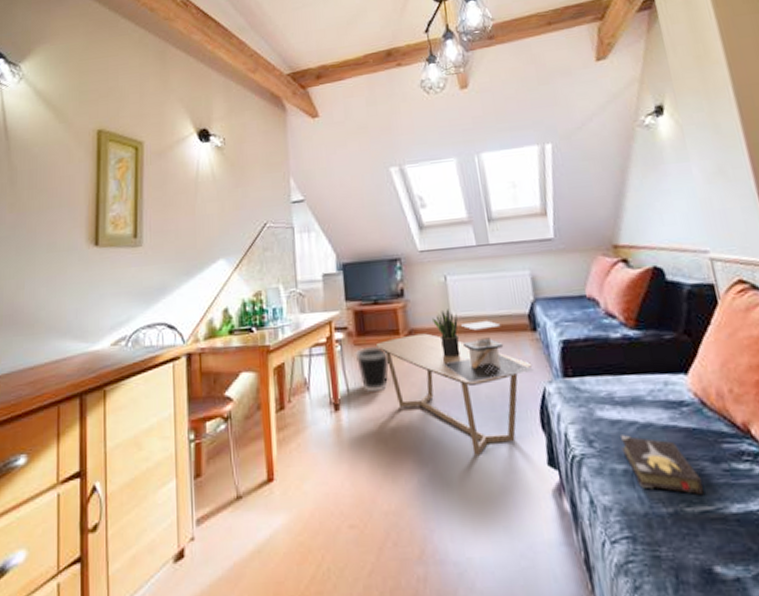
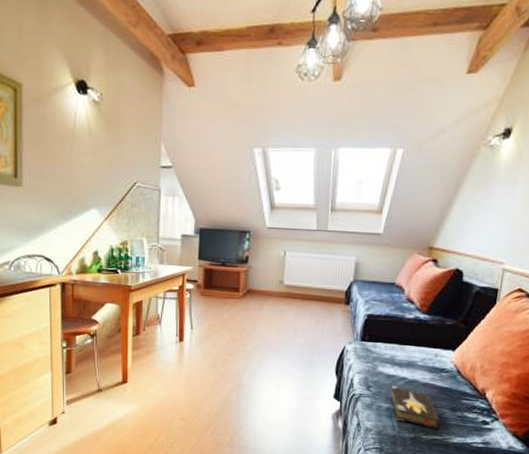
wastebasket: present [355,346,389,392] -> none [201,297,228,332]
coffee table: present [375,333,531,455] -> none [218,293,339,385]
potted plant: present [432,309,460,358] -> none [268,278,289,315]
architectural model: present [442,320,533,382] -> none [270,291,339,335]

